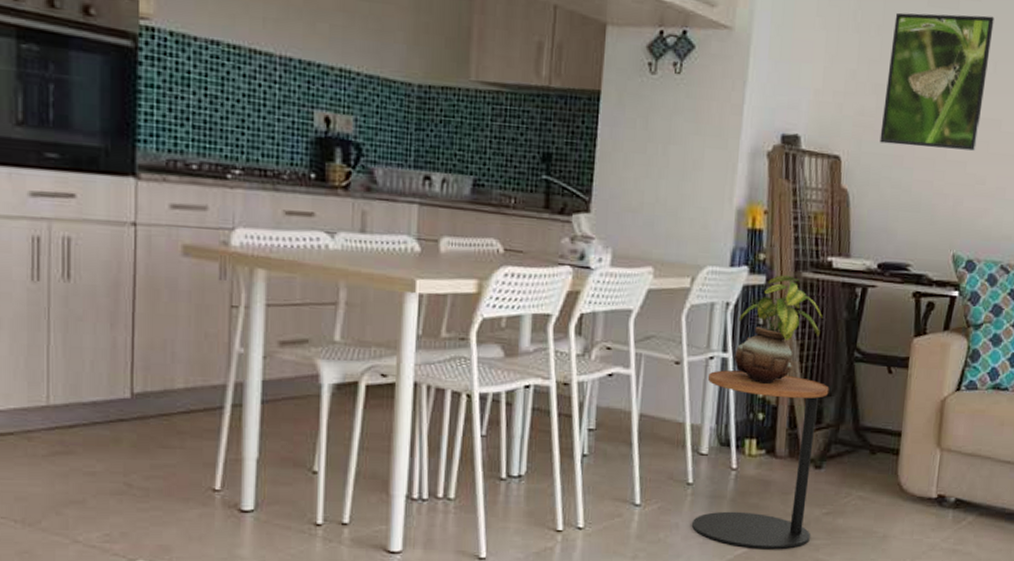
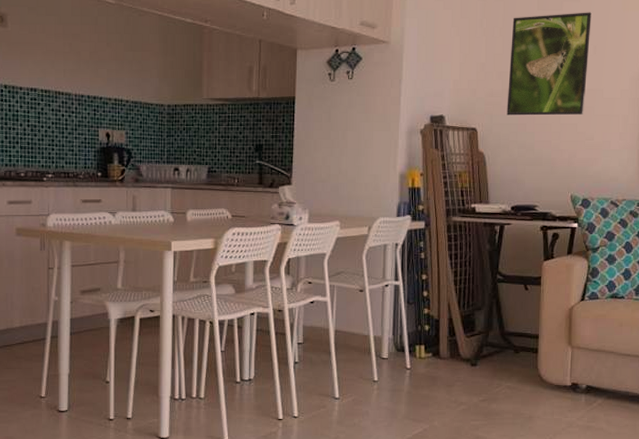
side table: present [692,370,829,550] -> none [379,294,479,430]
potted plant: present [734,275,823,384] -> none [403,220,470,303]

